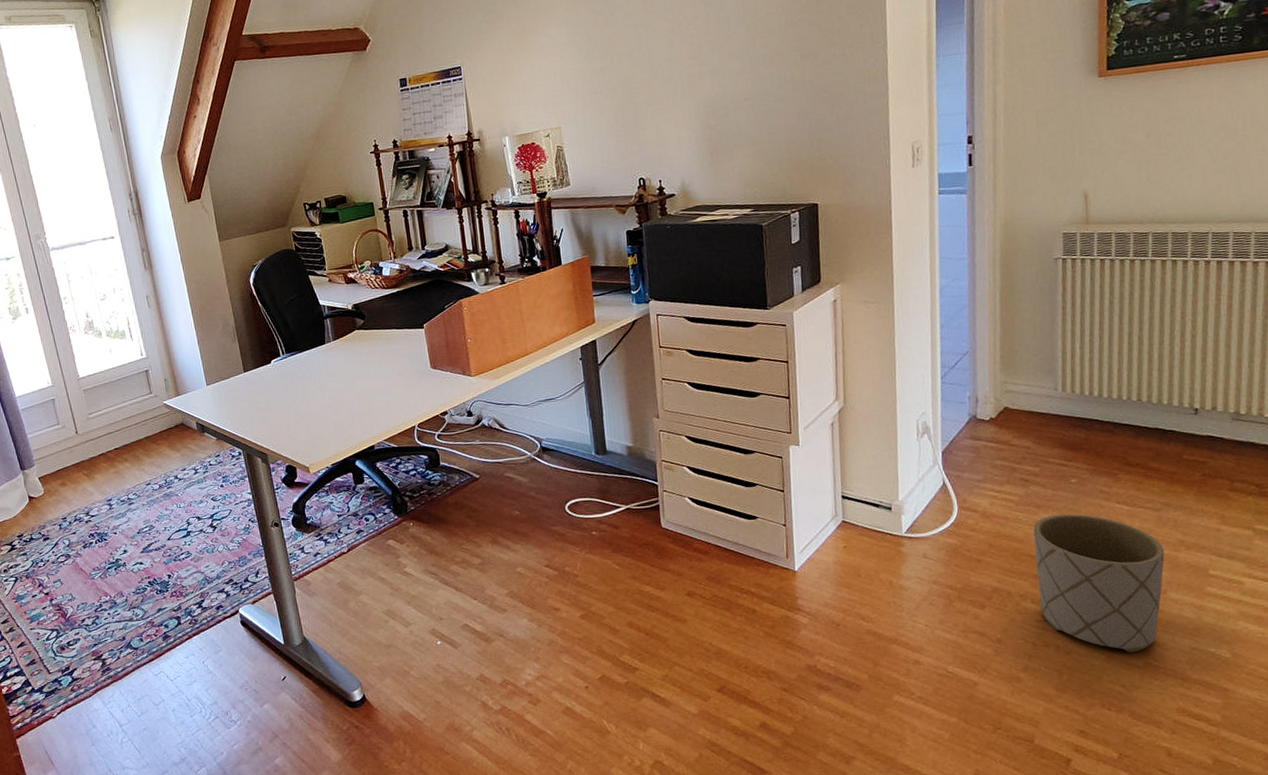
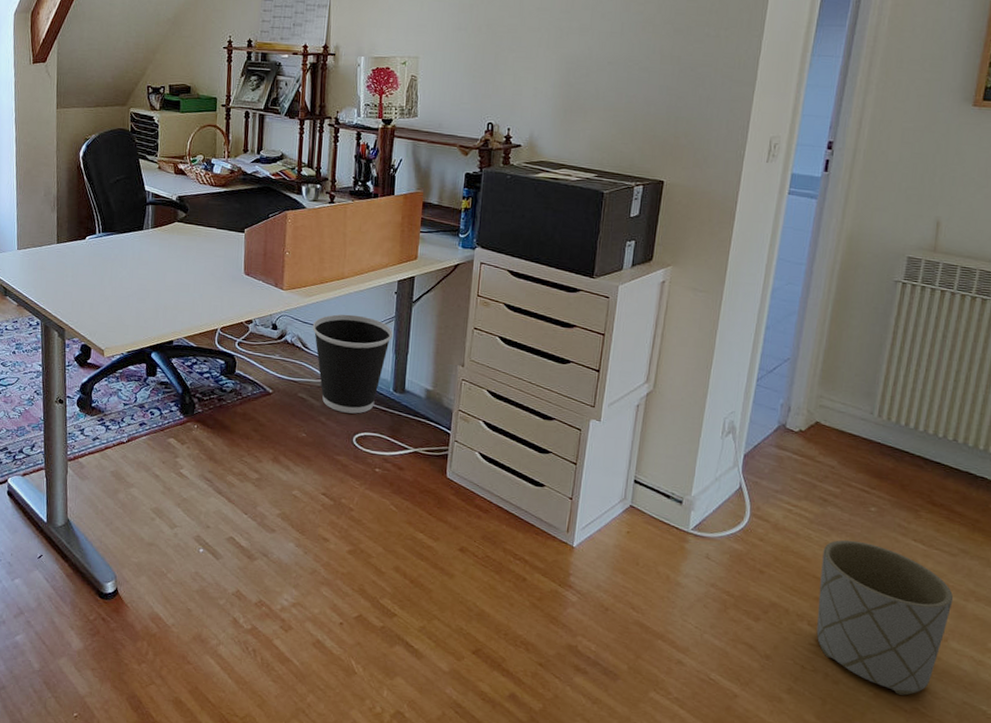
wastebasket: none [506,387,586,484] -> present [312,314,393,414]

